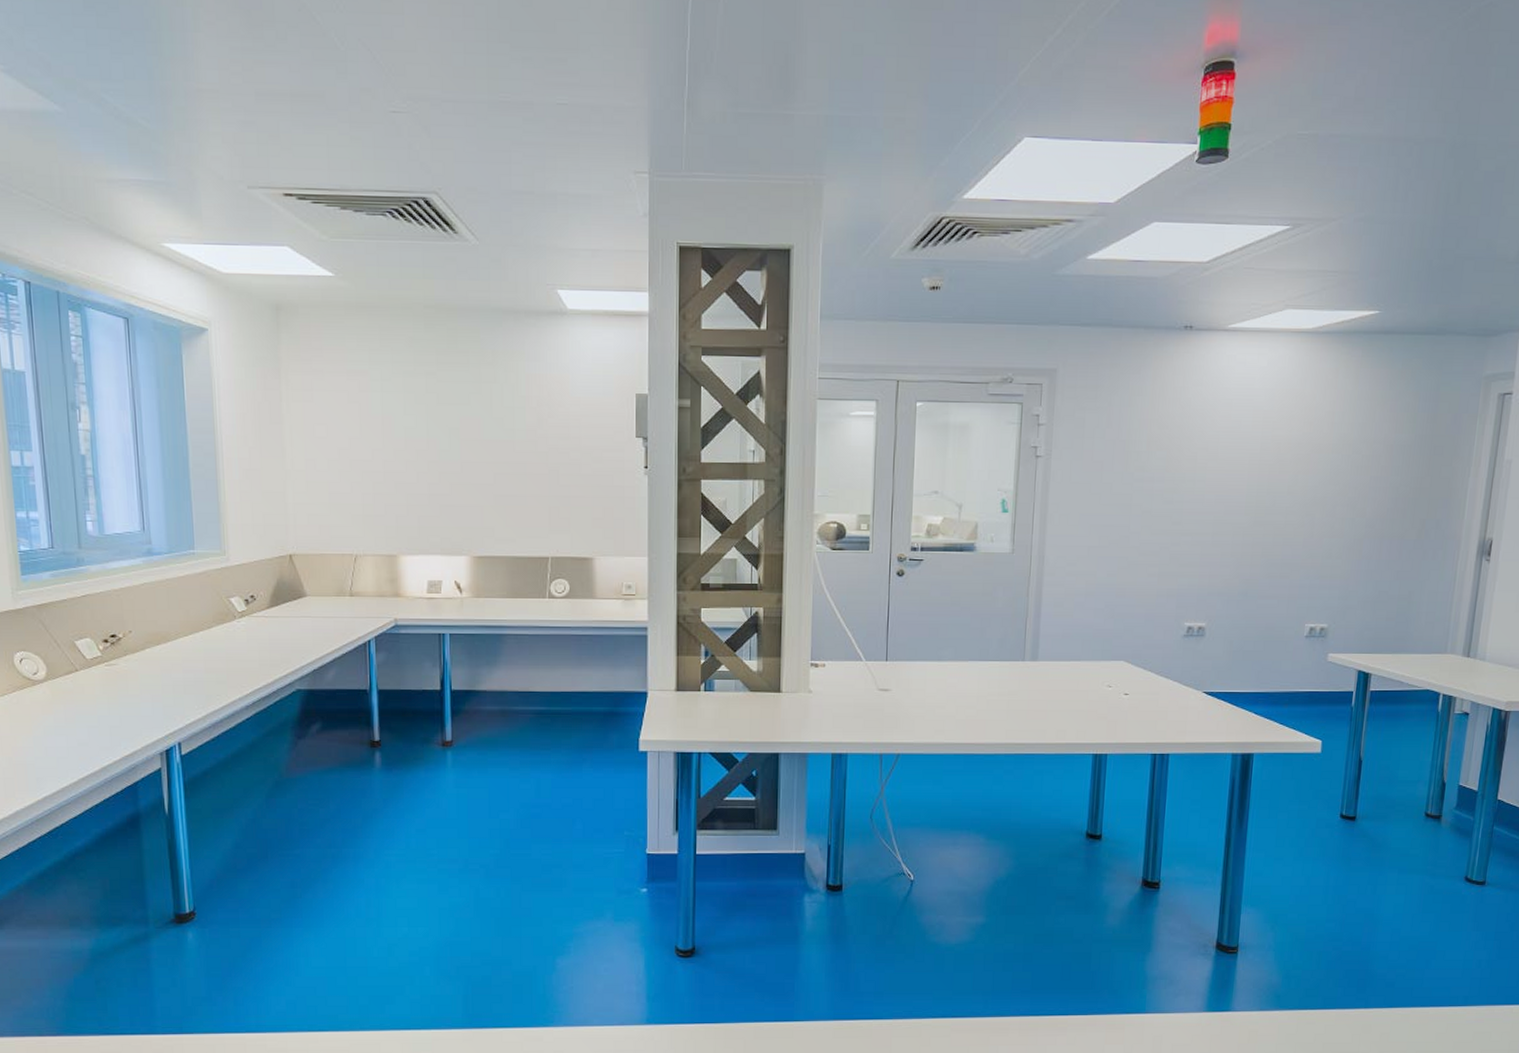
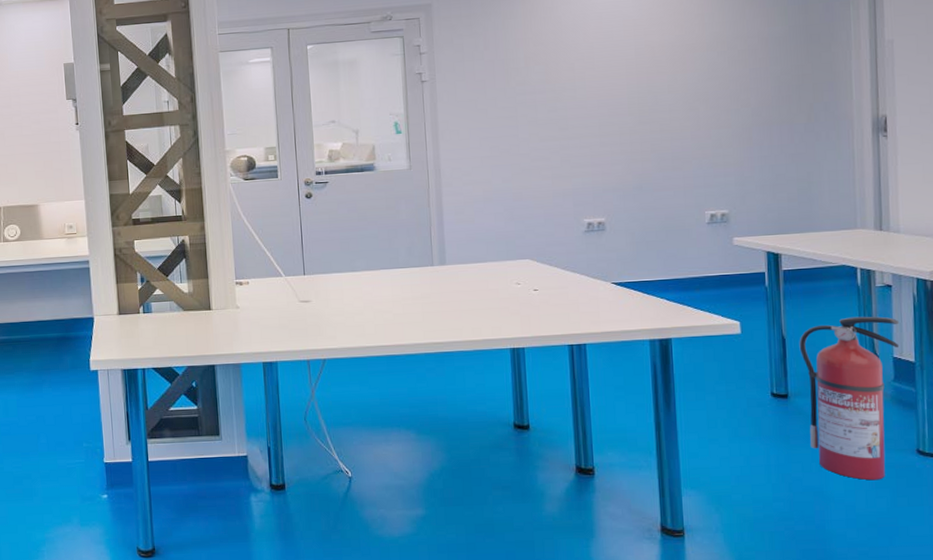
fire extinguisher: none [1369,742,1470,905] -> present [799,316,900,481]

